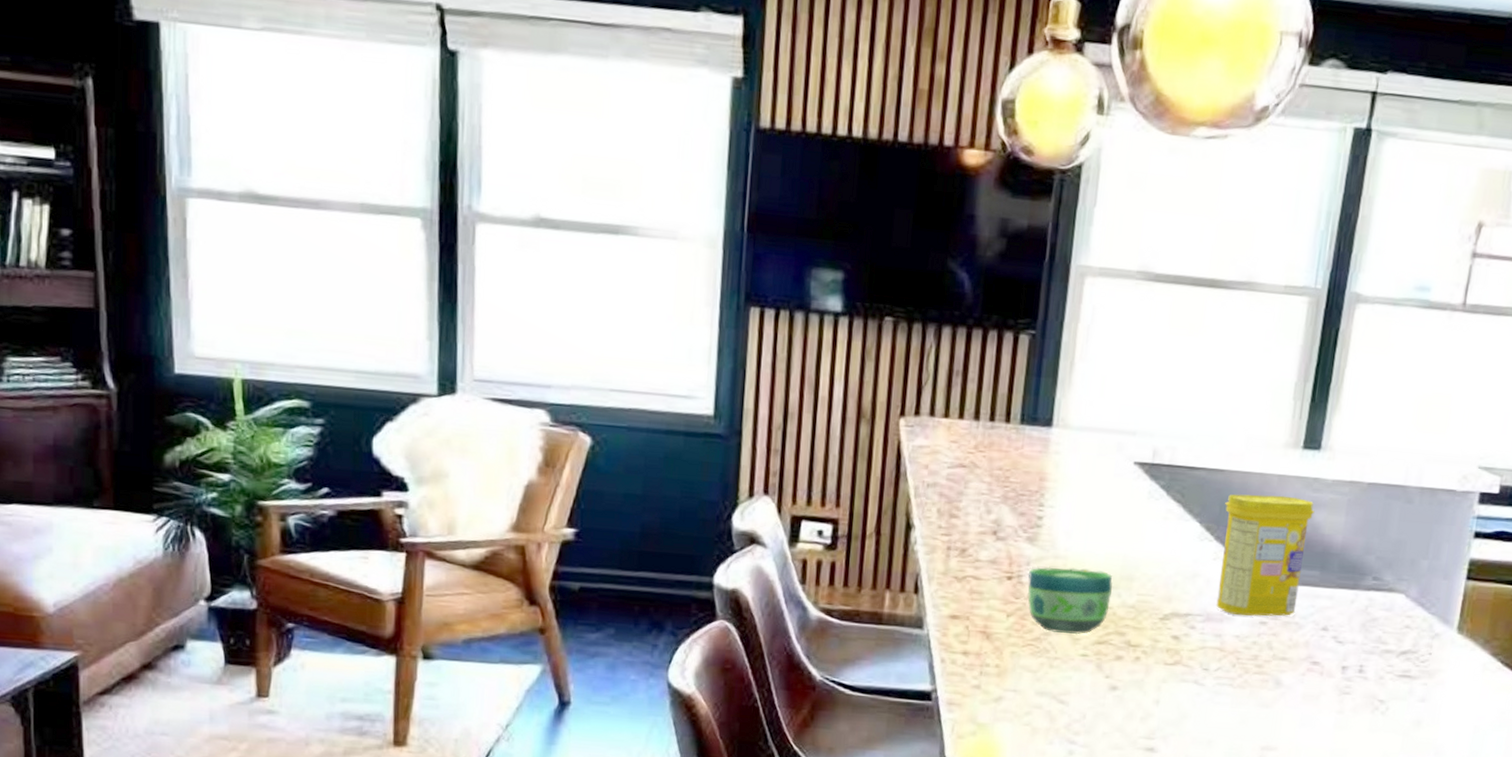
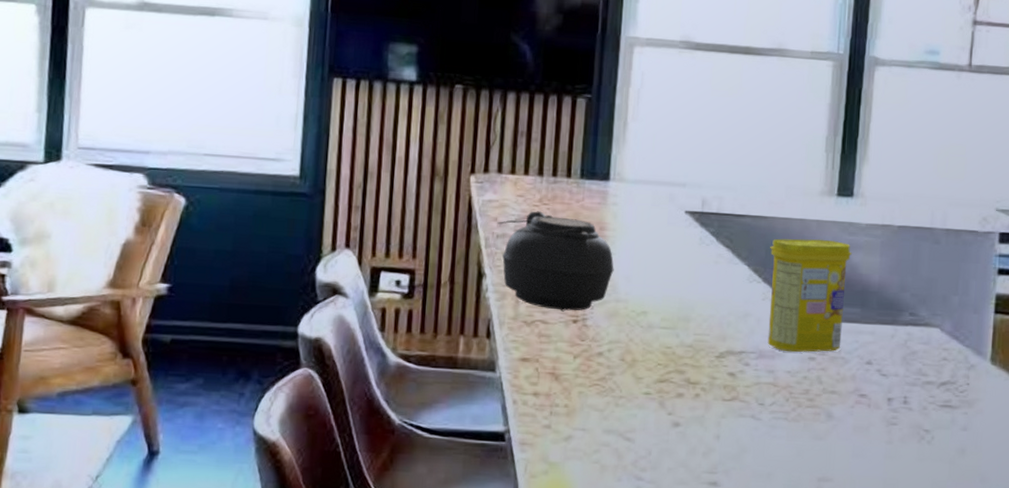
teapot: none [928,458,1054,567] -> present [497,211,614,312]
cup: present [1028,567,1113,635] -> none [592,310,671,374]

